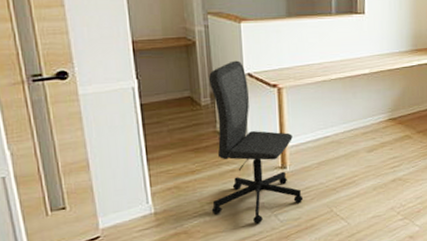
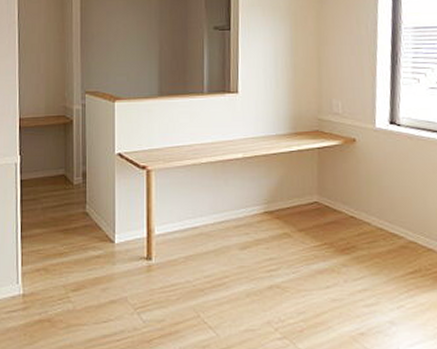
office chair: present [209,60,304,225] -> none [75,140,168,321]

